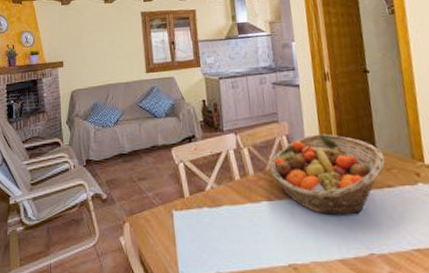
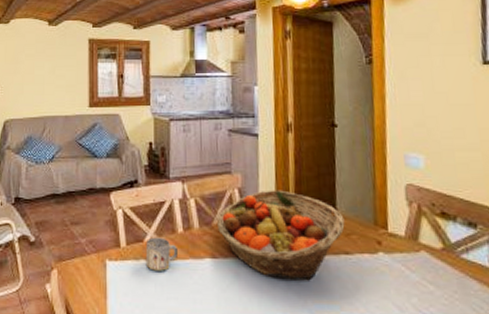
mug: none [207,185,238,217] -> present [145,237,179,271]

